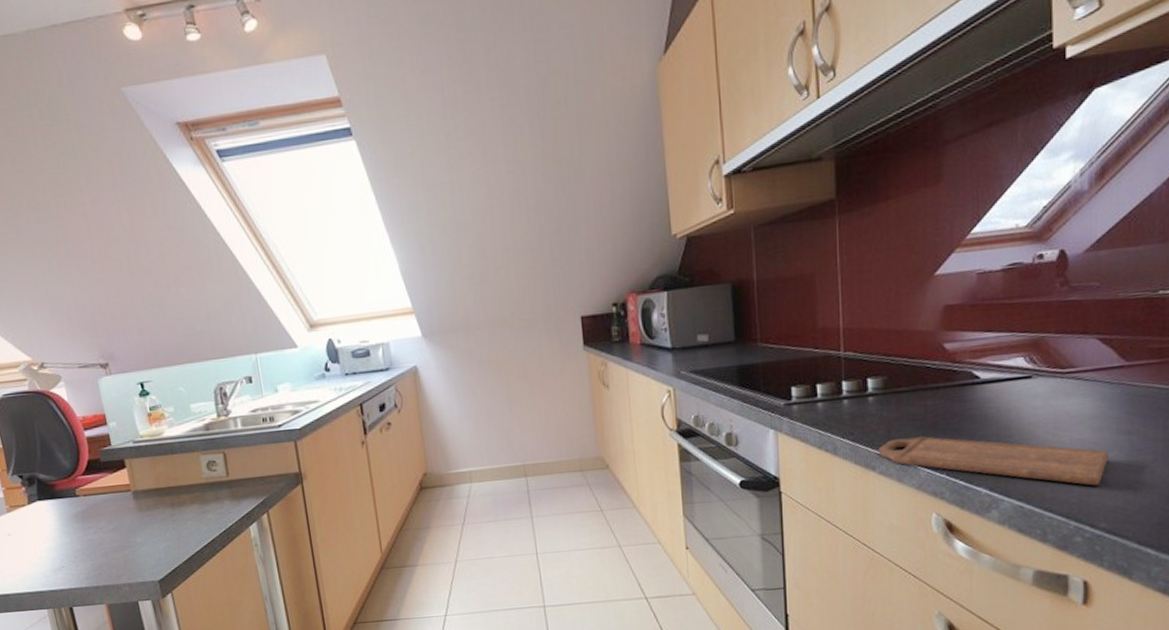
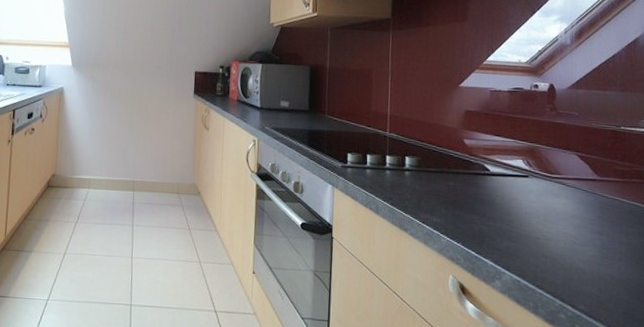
cutting board: present [878,436,1108,486] -> none [410,208,585,273]

